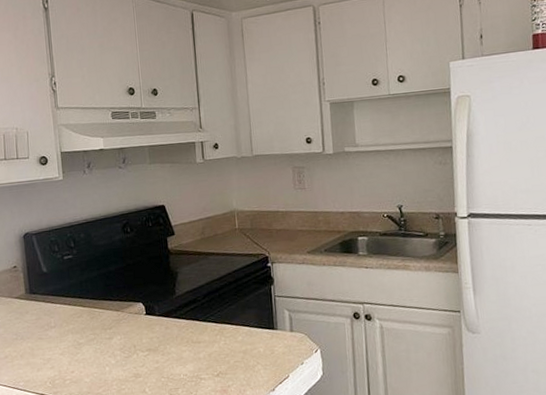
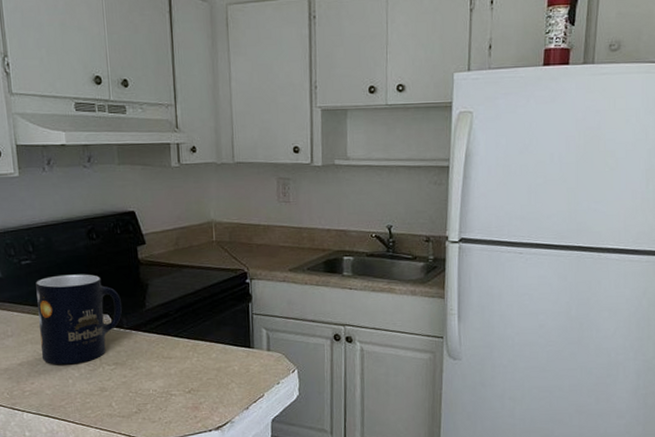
mug: none [76,265,154,353] -> present [36,274,122,365]

